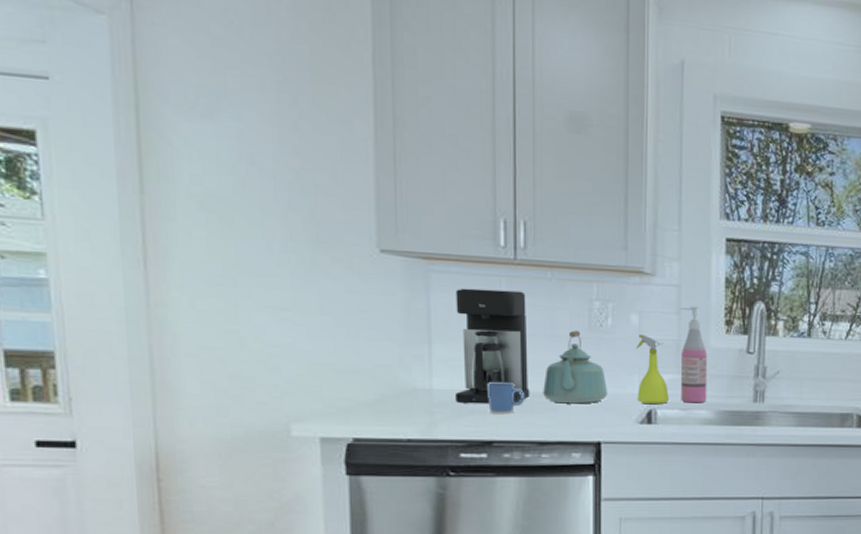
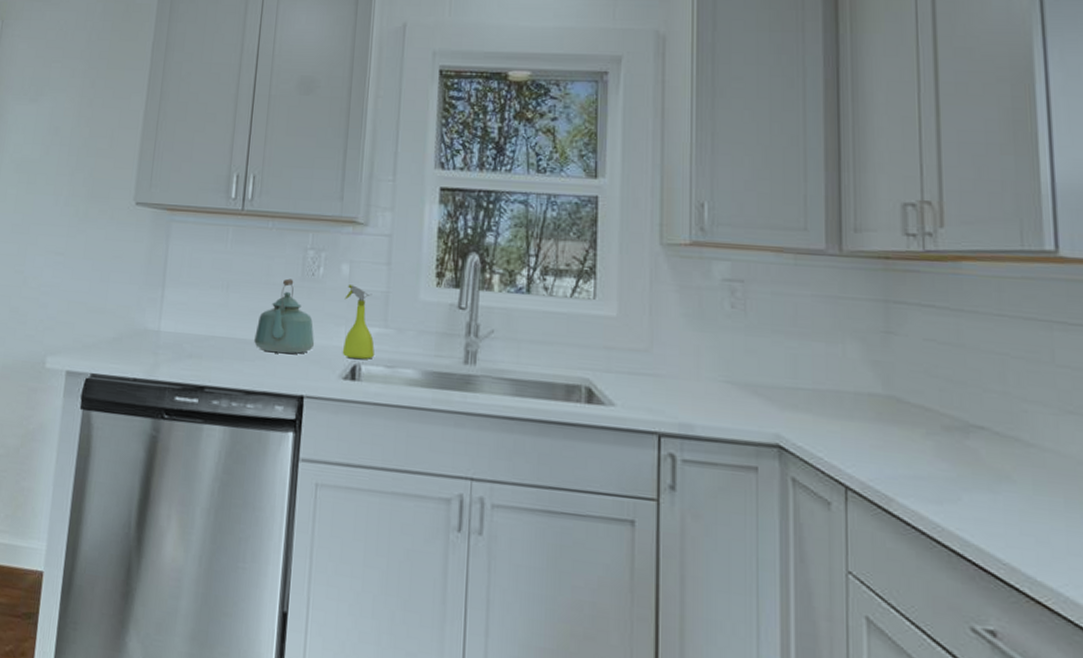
coffee maker: present [454,288,530,404] -> none [177,236,249,349]
mug: present [486,381,525,414] -> none [205,326,238,360]
soap dispenser: present [680,306,708,403] -> none [387,256,417,362]

